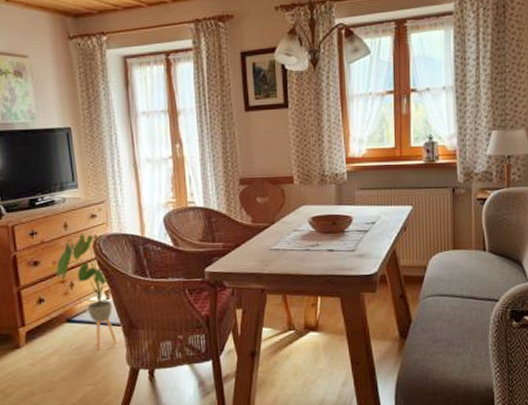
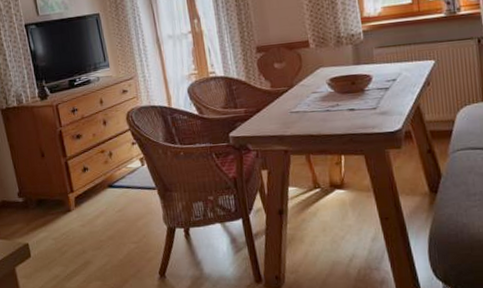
house plant: present [56,234,117,350] -> none [96,108,154,212]

